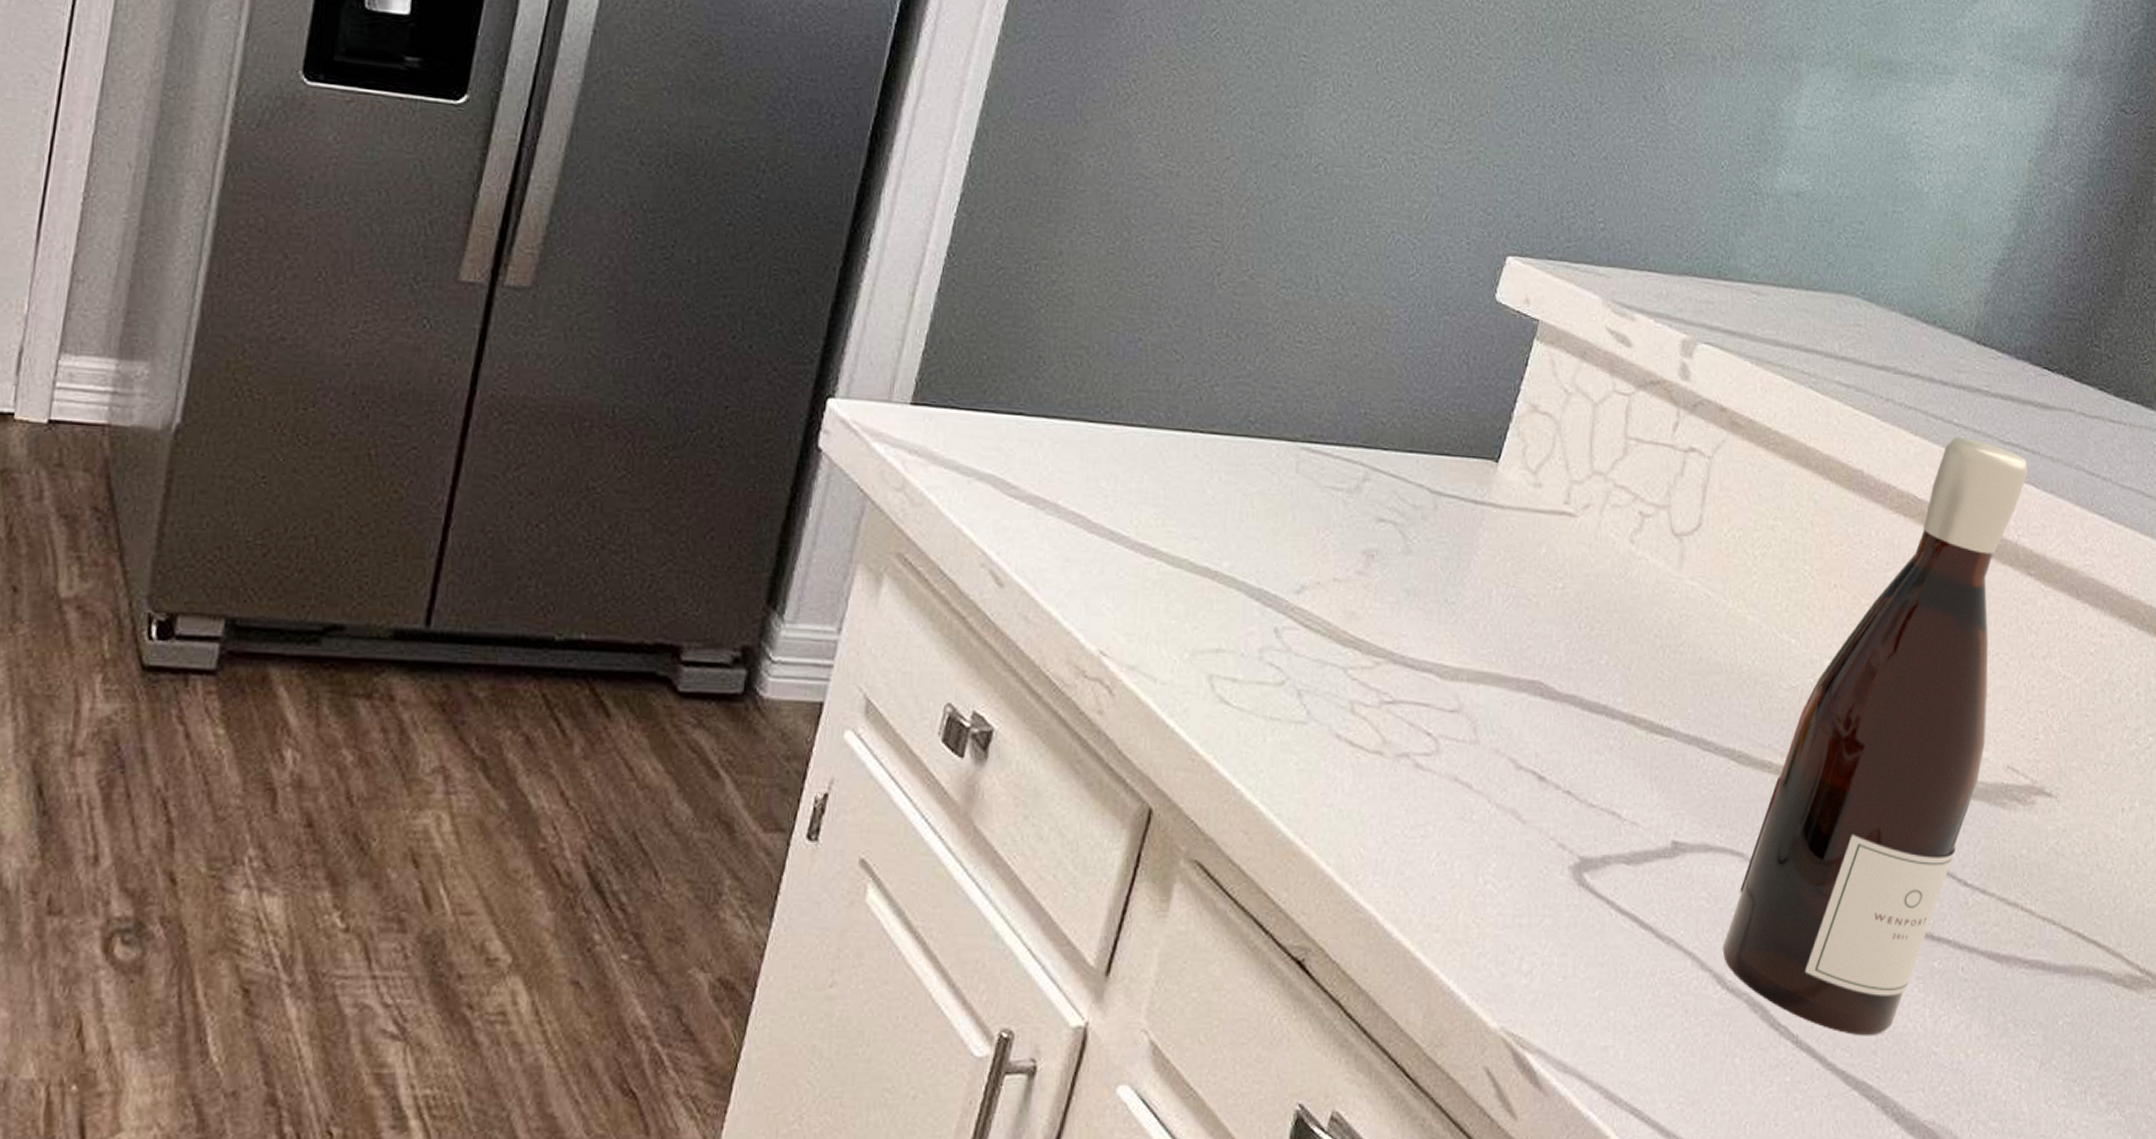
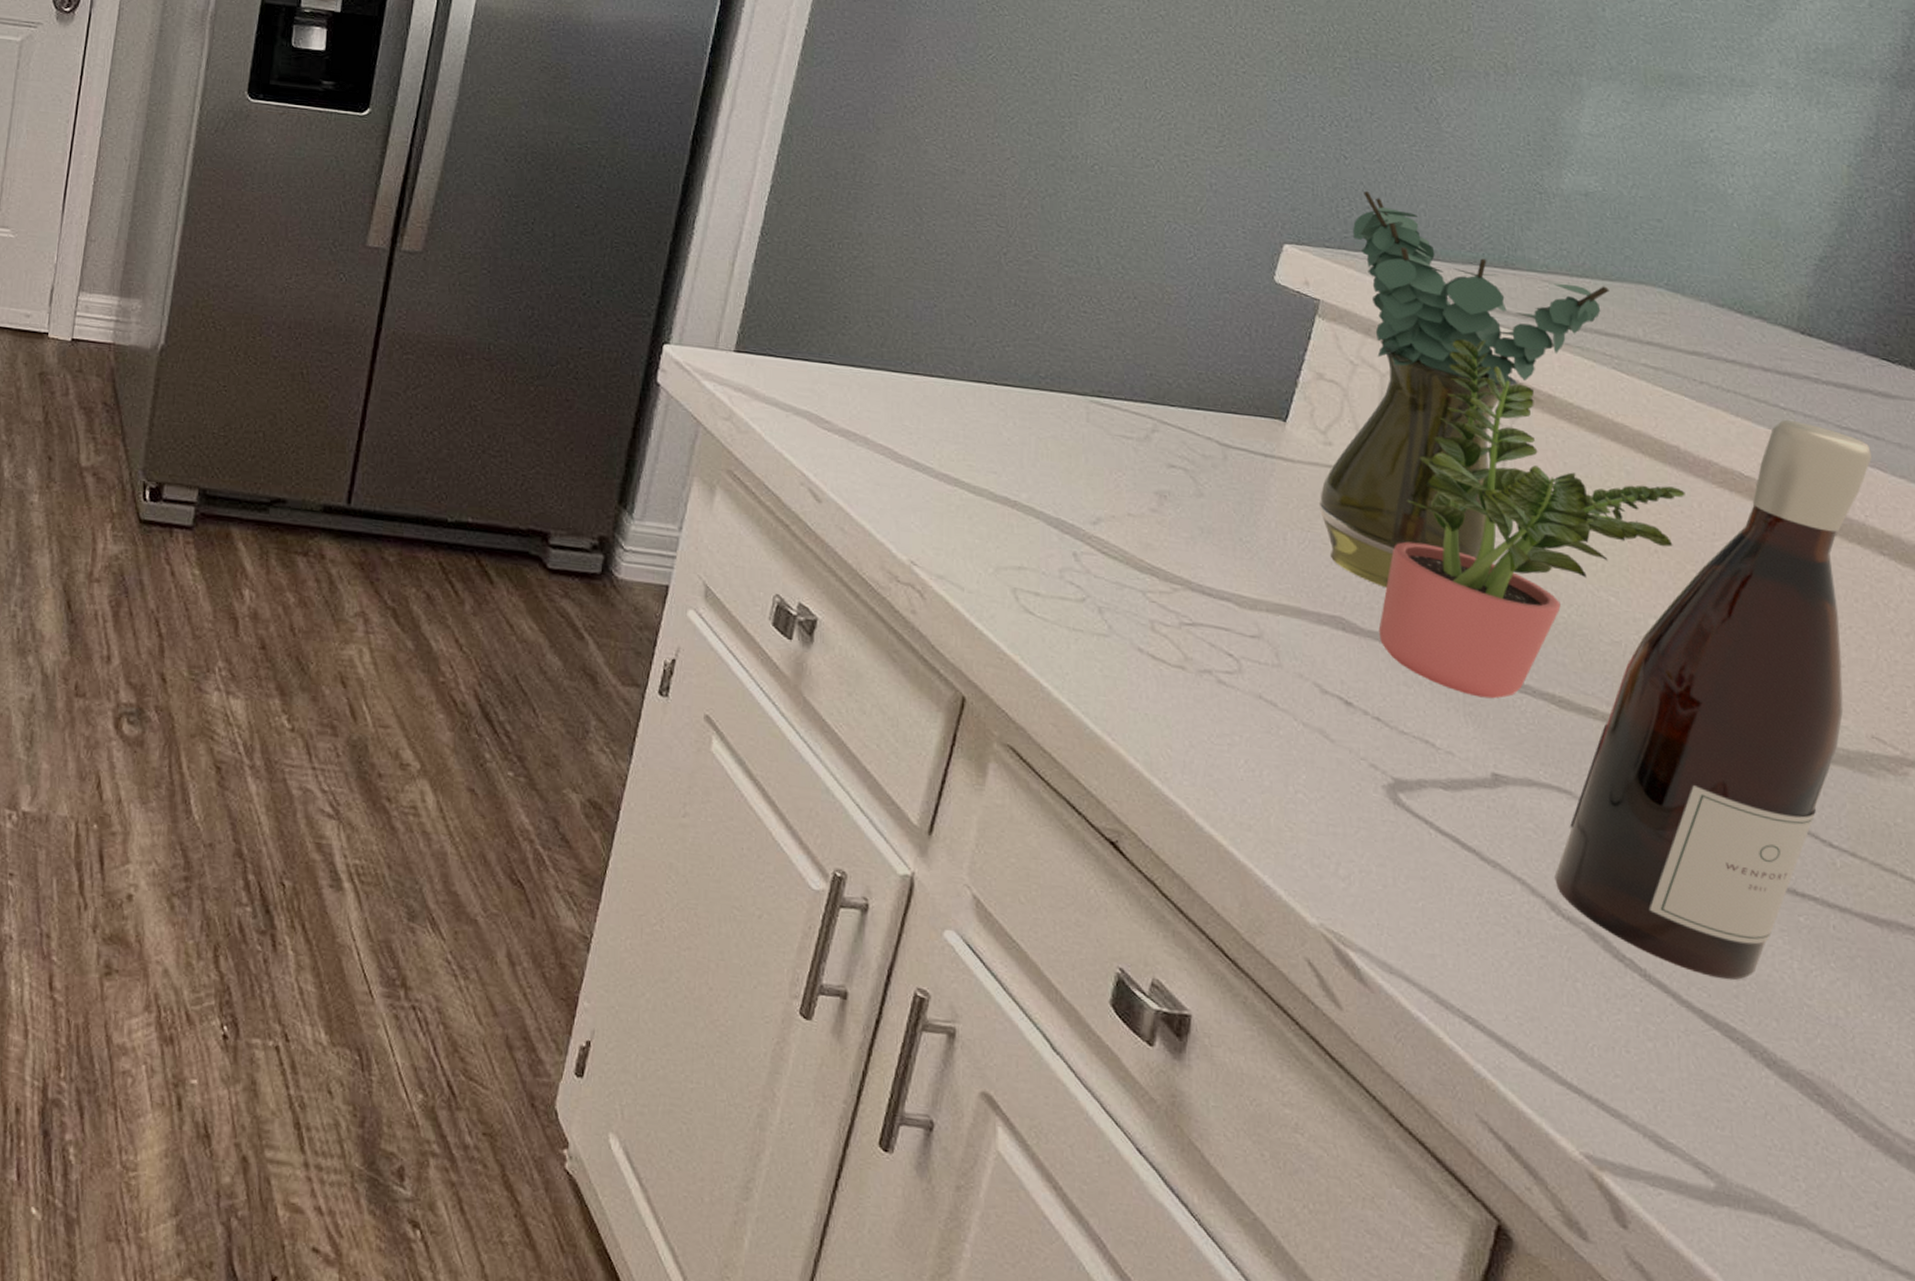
vase: none [1525,192,1812,646] -> present [1319,190,1609,588]
potted plant: none [1575,360,1865,760] -> present [1378,339,1685,699]

